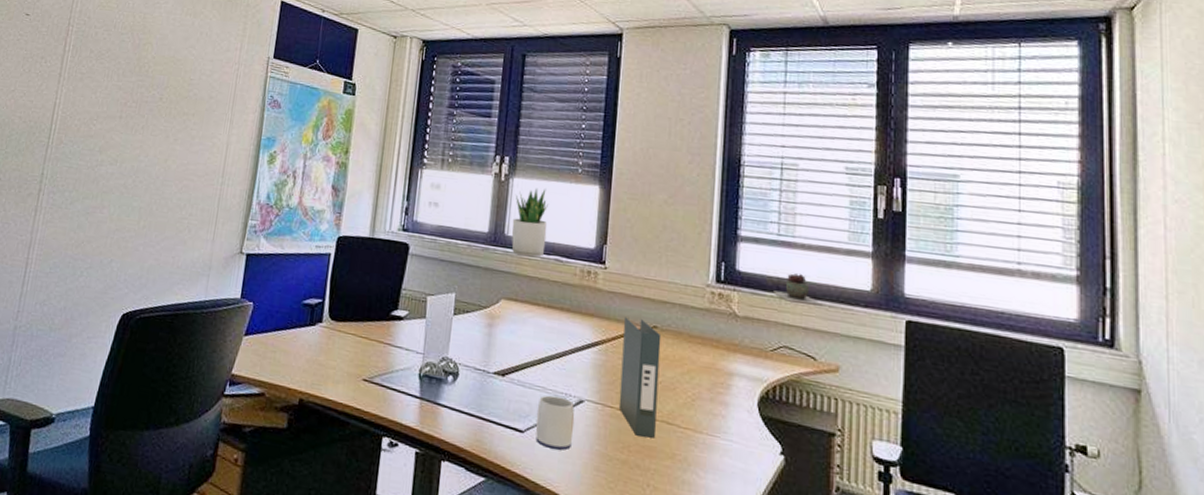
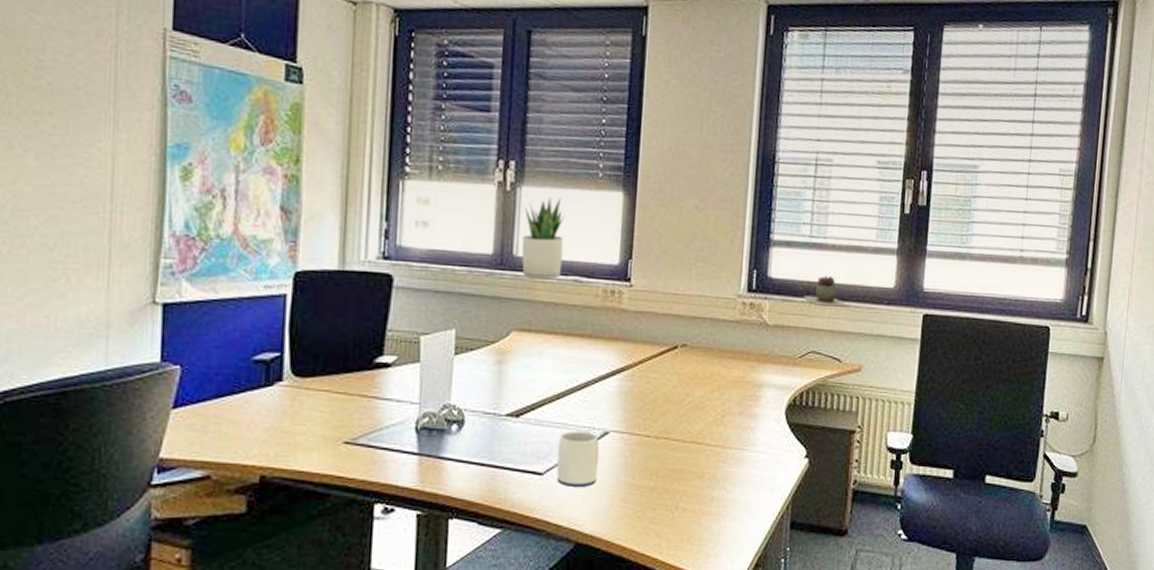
binder: present [618,317,662,438] -> none [646,338,691,460]

